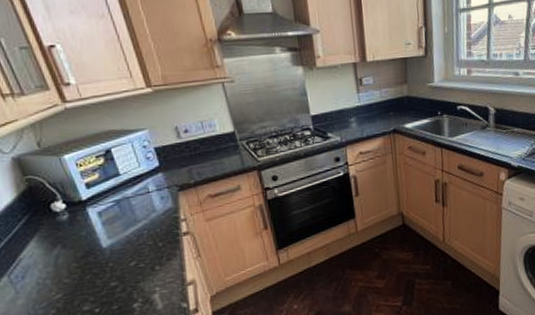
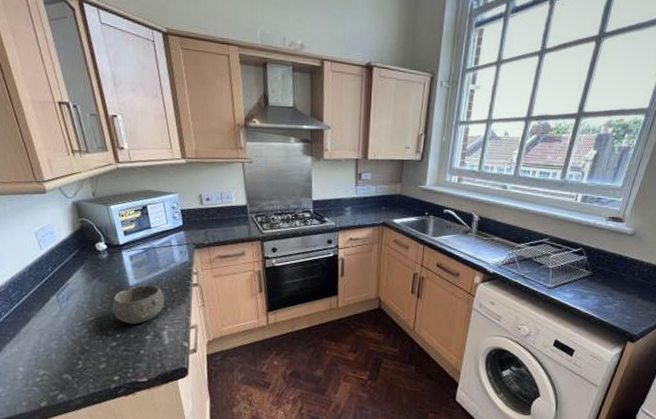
bowl: none [83,241,152,294] -> present [112,284,165,324]

